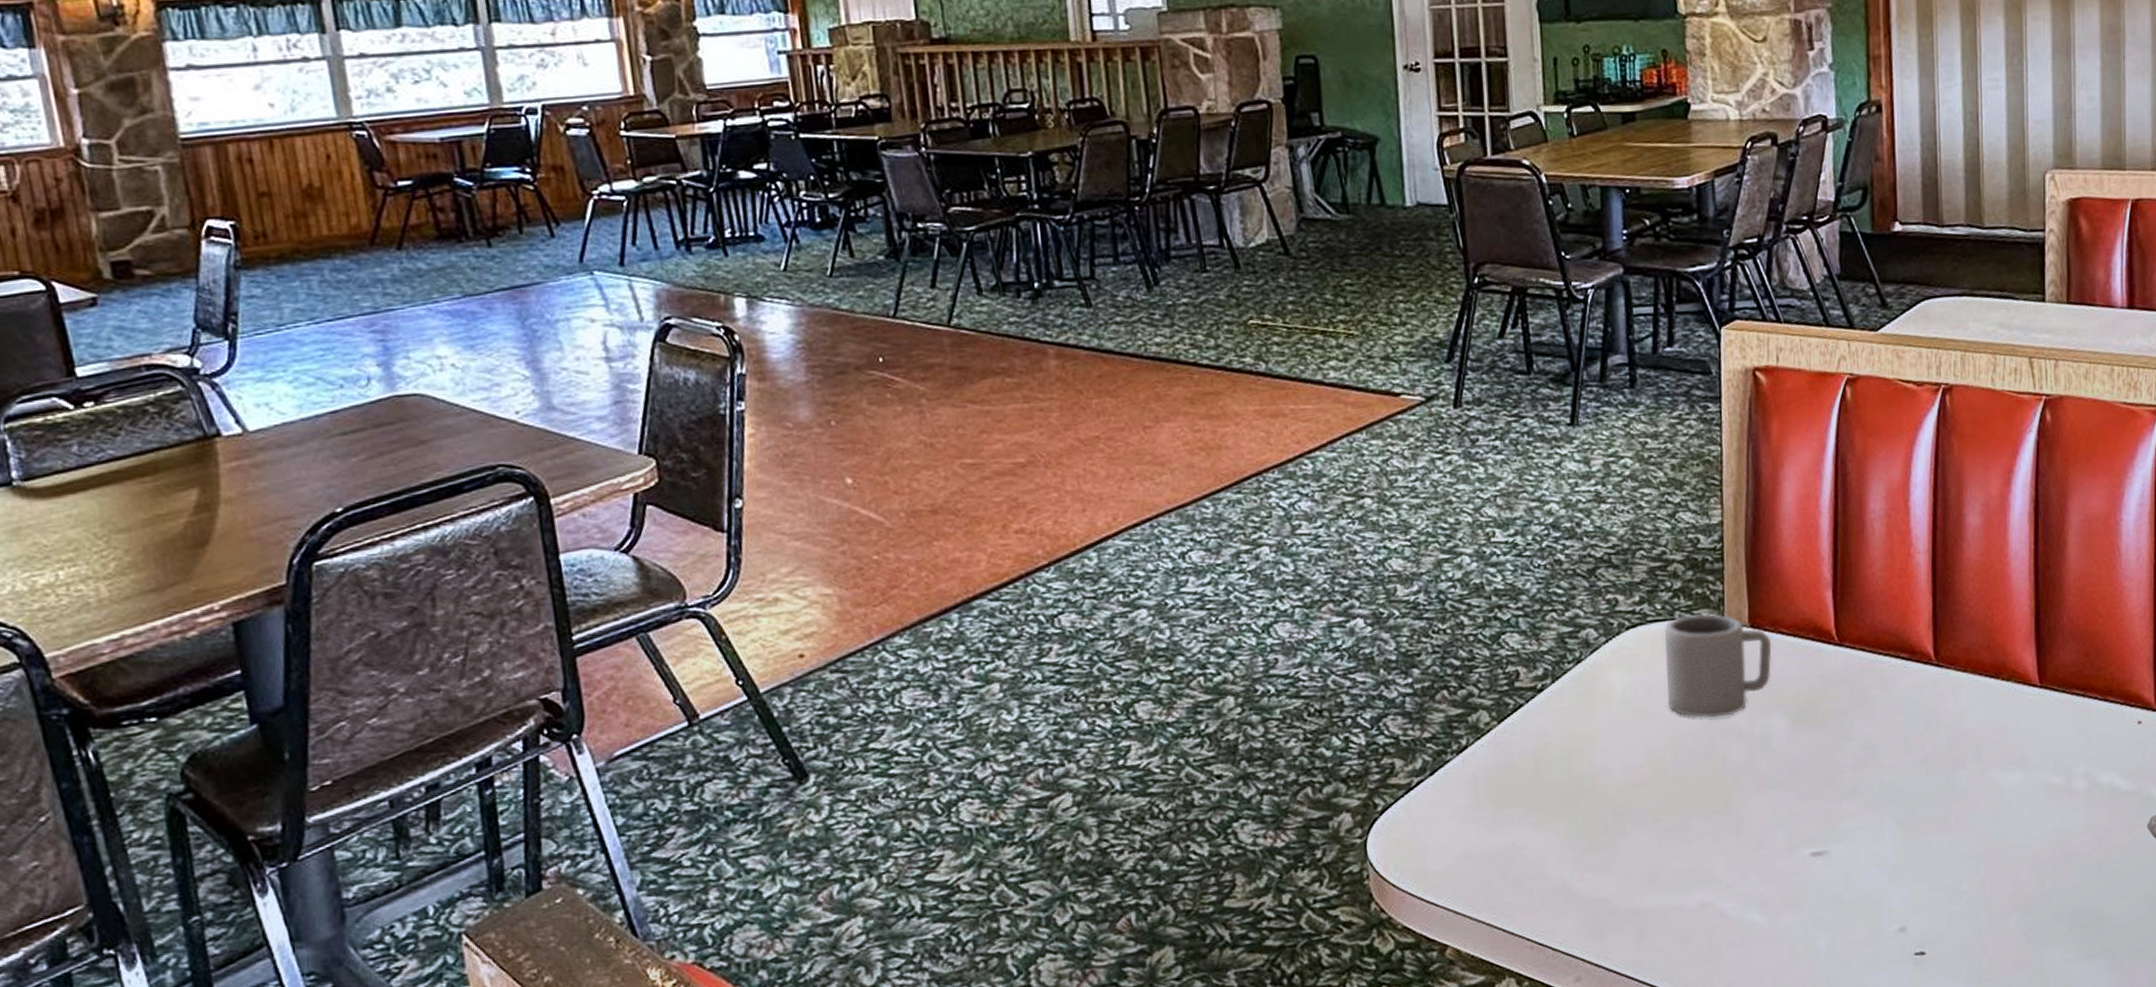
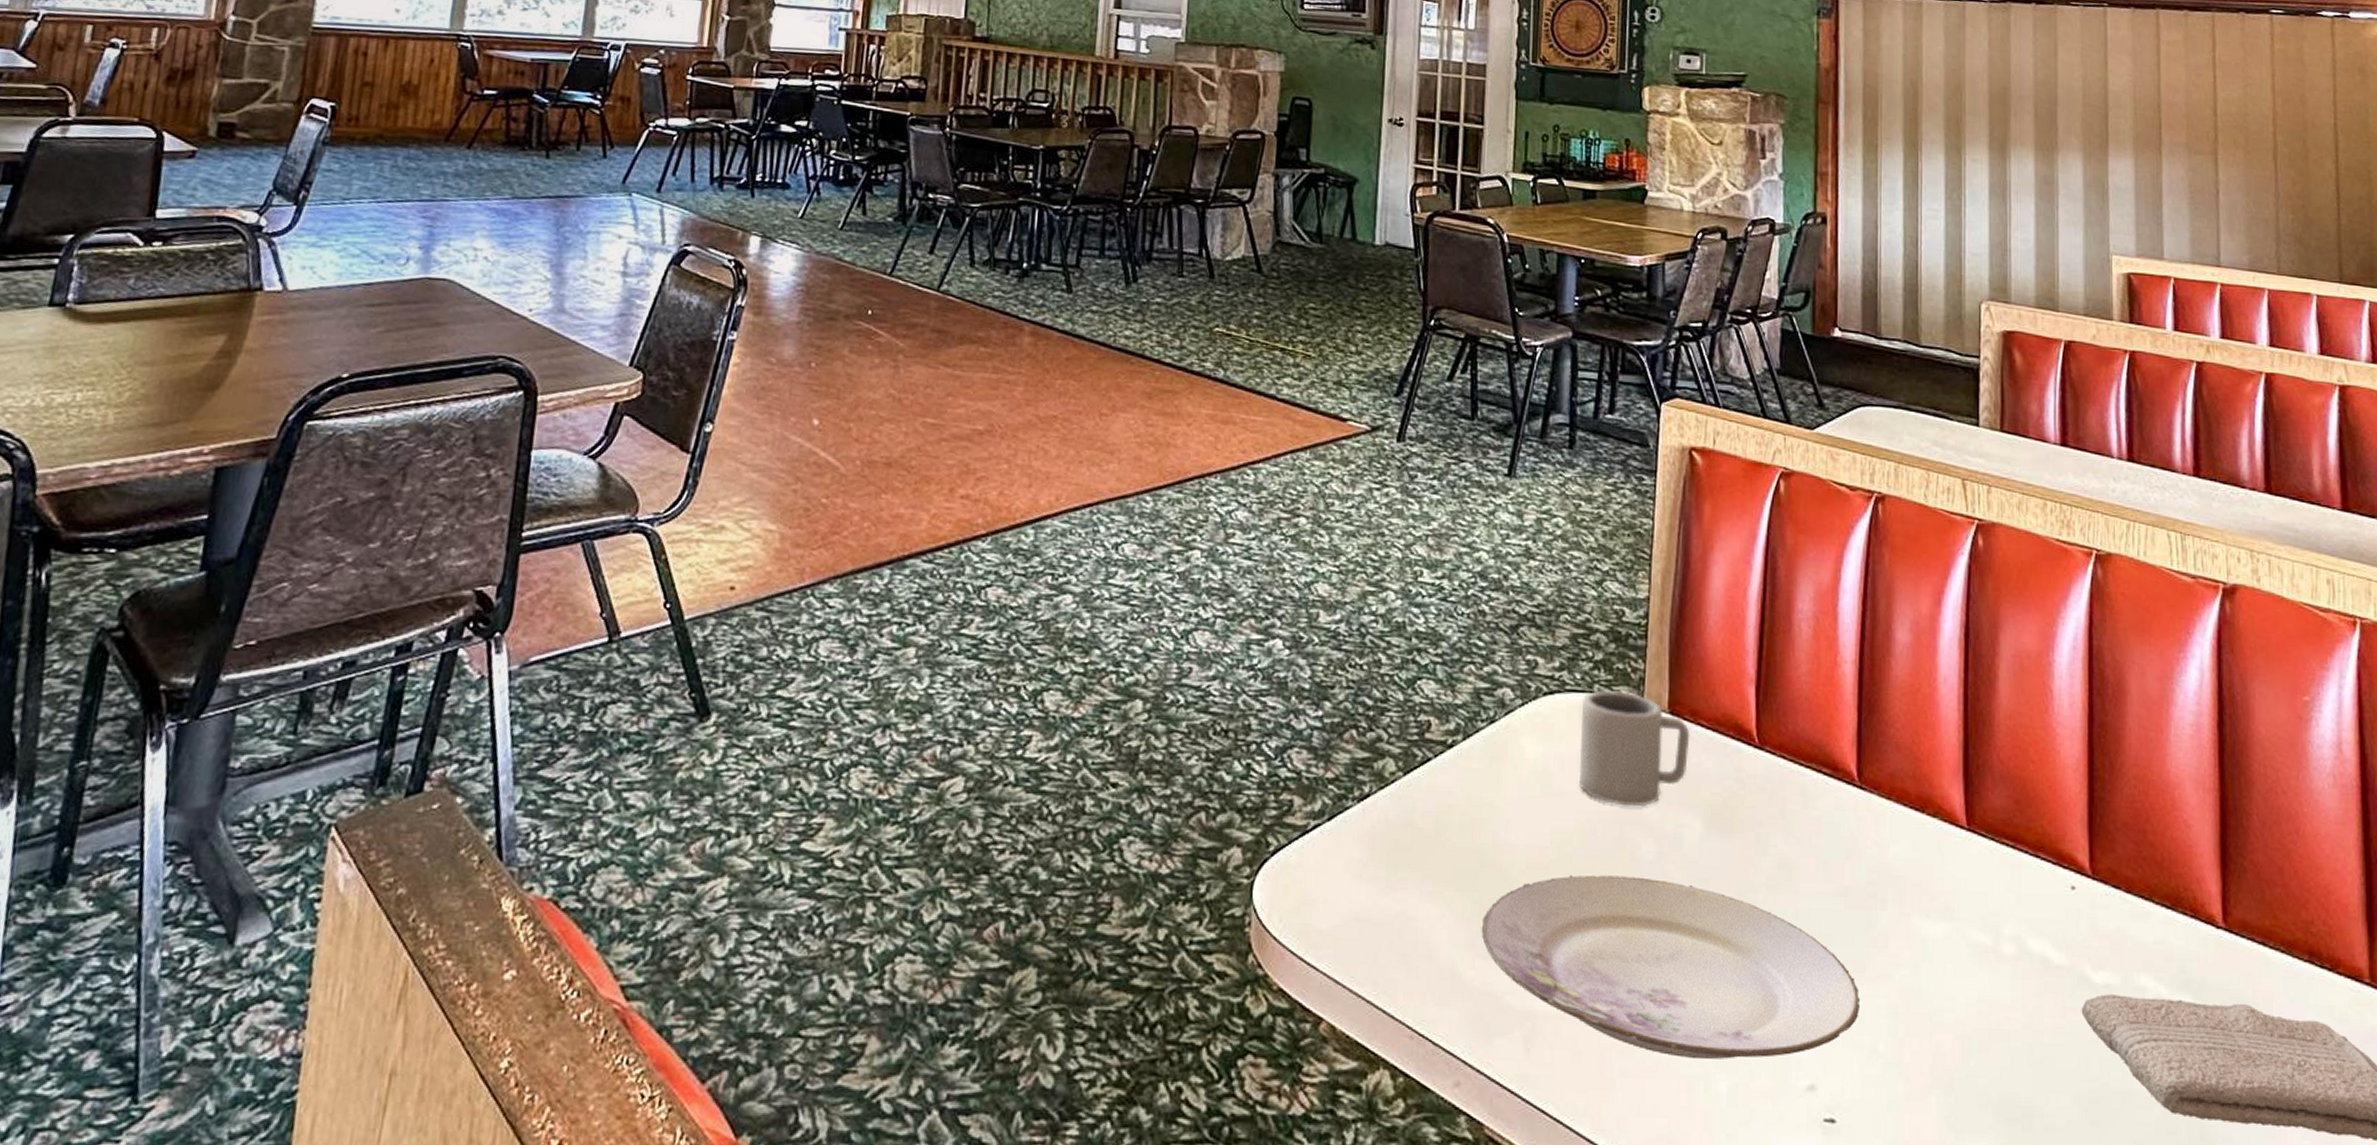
plate: none [1587,777,1943,925] -> present [1481,875,1860,1059]

